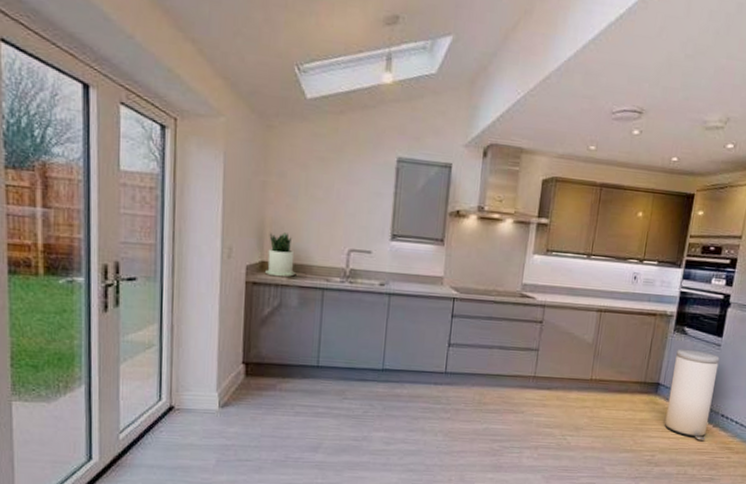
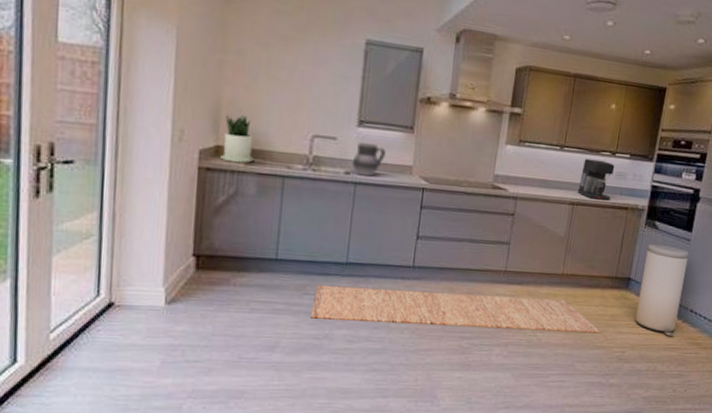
rug: none [350,390,631,438] -> present [311,284,601,334]
ceramic jug: none [386,254,418,288] -> present [351,141,386,177]
coffee maker: none [605,266,643,307] -> present [577,158,615,201]

